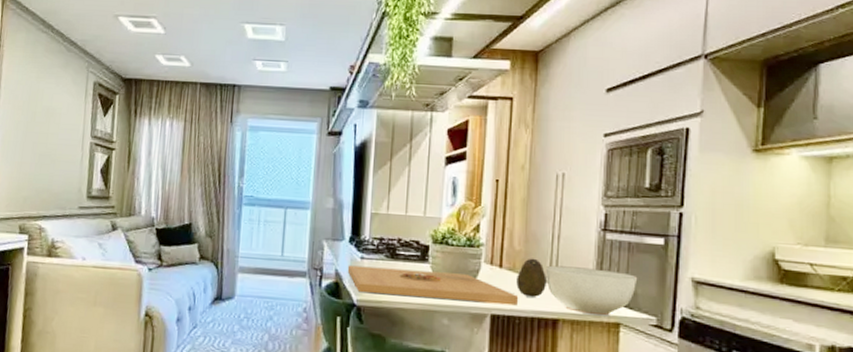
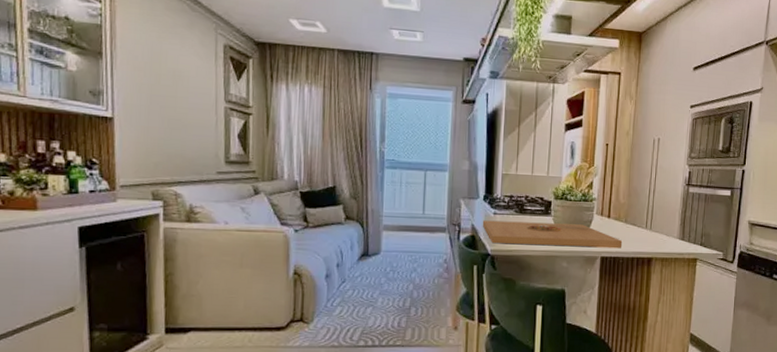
fruit: present [516,258,548,297] -> none [621,209,645,241]
bowl: present [546,265,638,316] -> none [644,214,711,253]

